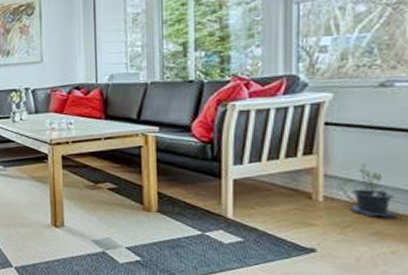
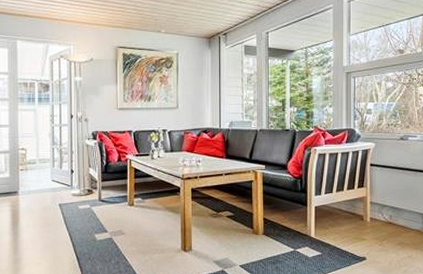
potted plant: present [349,163,396,220] -> none [385,193,411,233]

